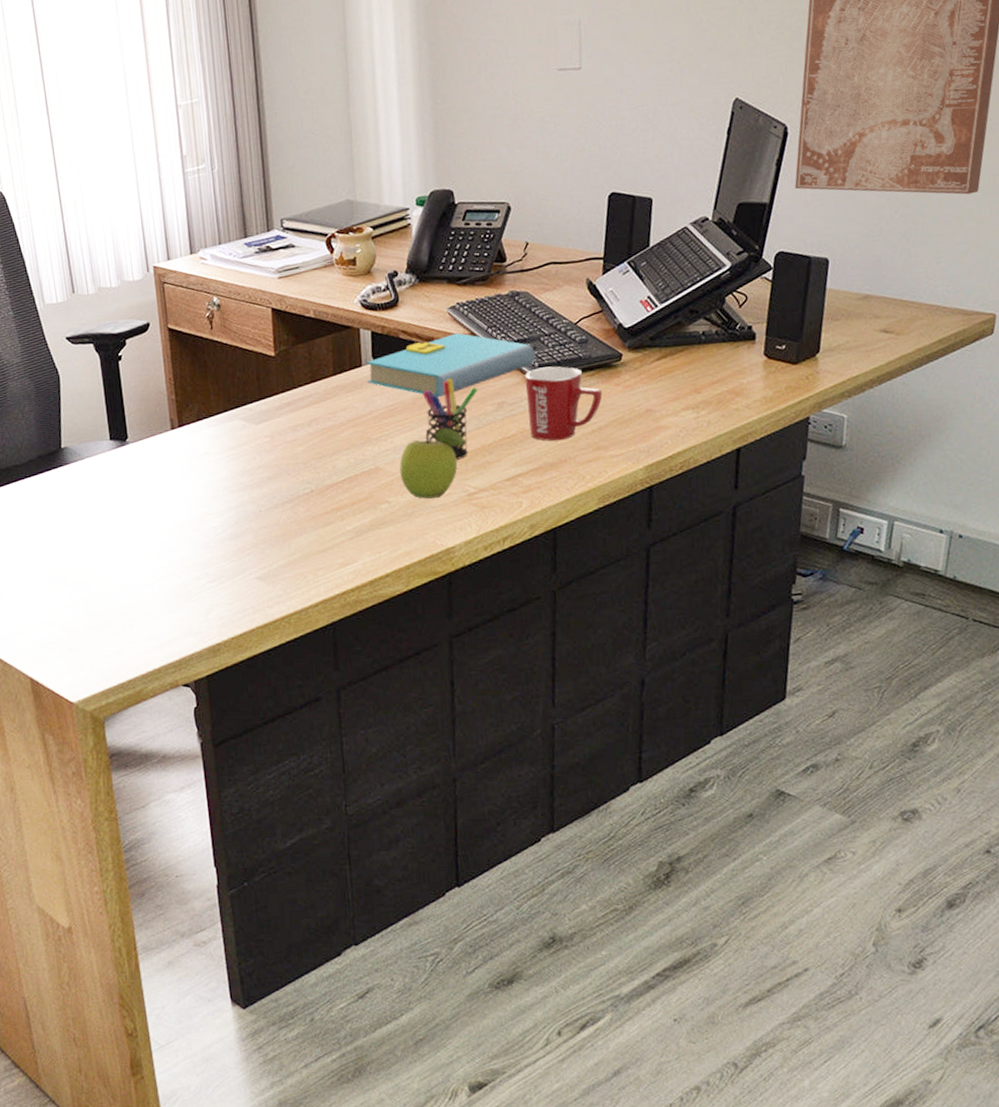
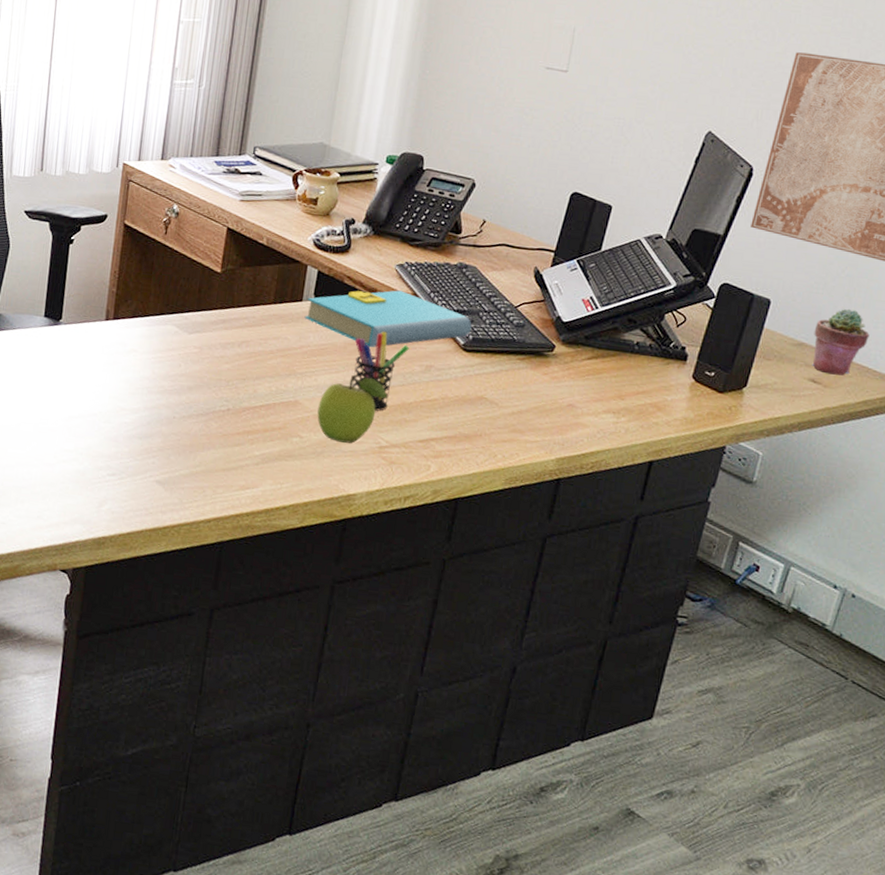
mug: present [524,366,603,441] -> none [452,341,529,416]
potted succulent: none [877,249,933,321] -> present [812,308,870,376]

